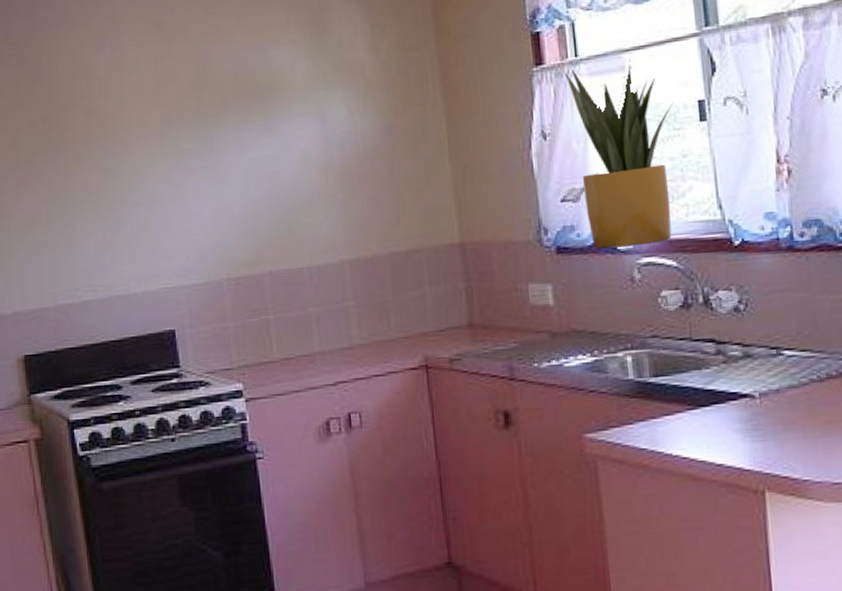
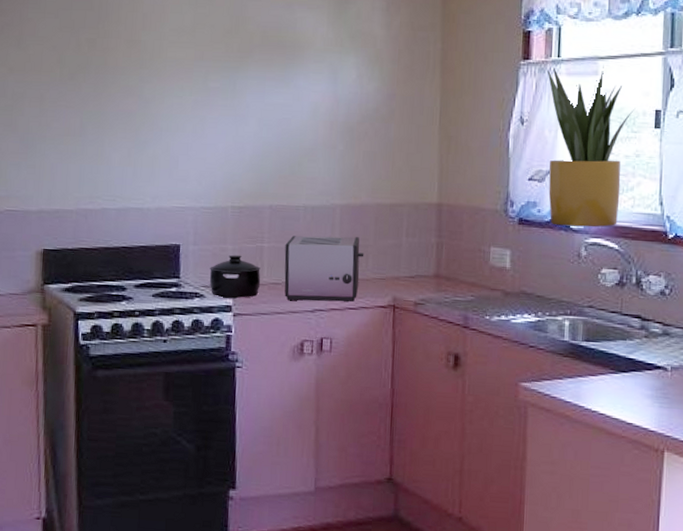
saucepan: none [212,332,272,383] -> present [209,254,261,299]
toaster: none [293,293,384,376] -> present [284,236,364,303]

